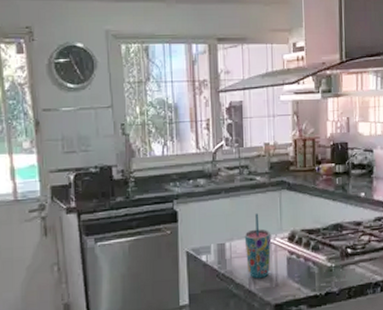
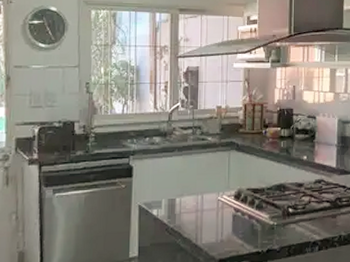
cup: present [244,213,271,279] -> none [194,171,218,234]

